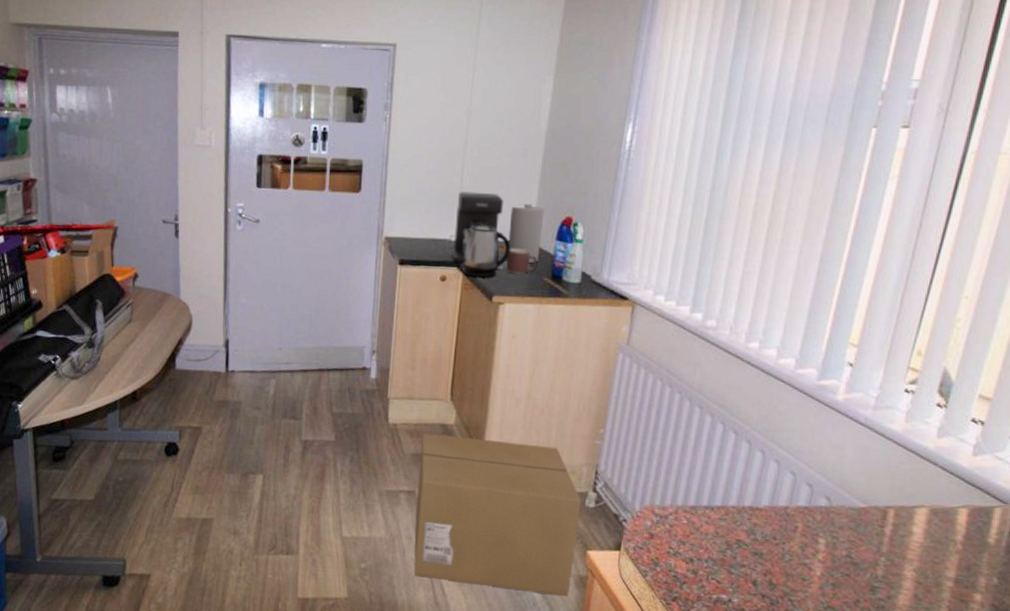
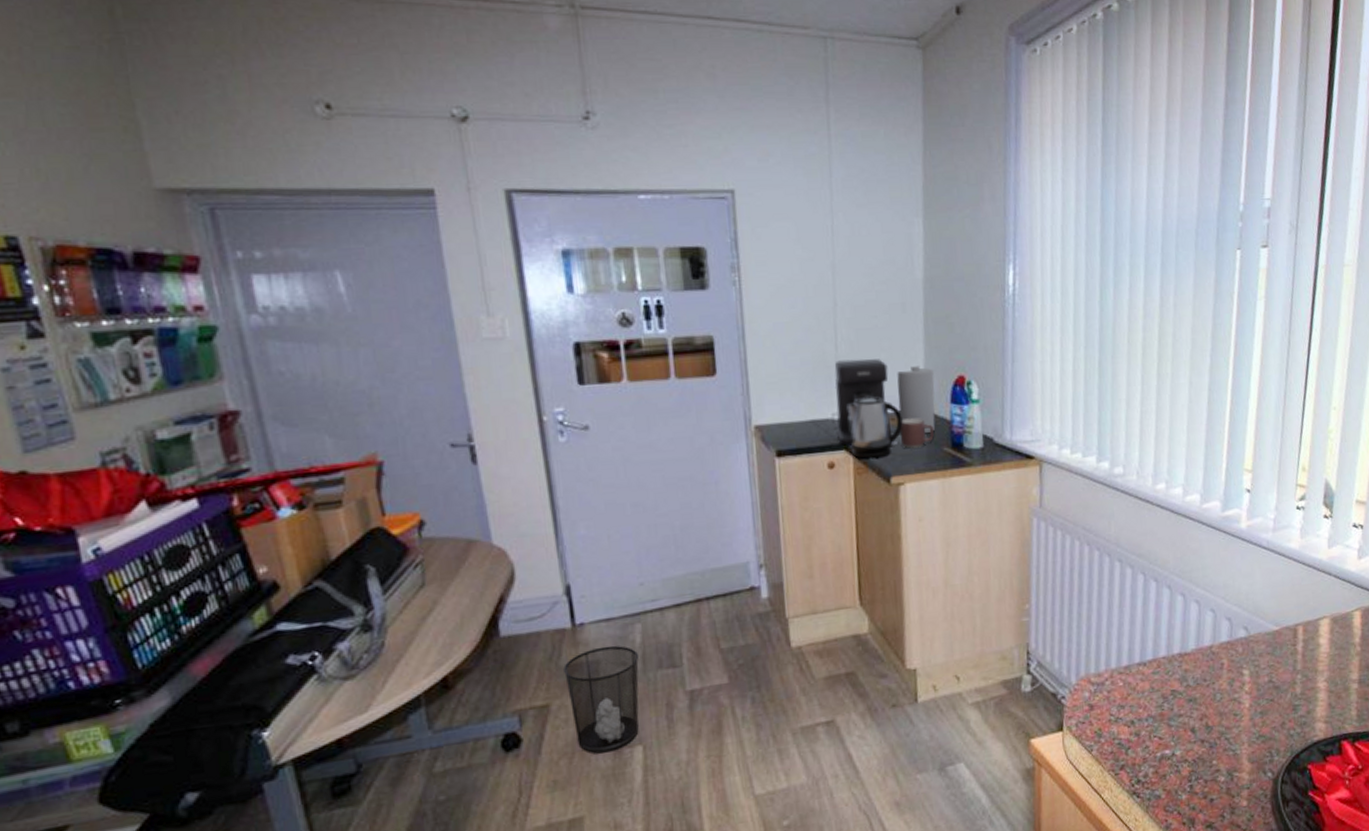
waste bin: none [215,391,271,474] -> present [564,645,640,754]
box: present [414,433,582,597] -> none [833,634,1019,818]

